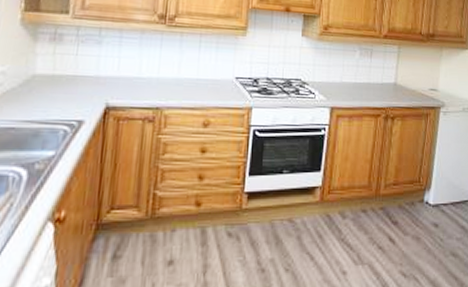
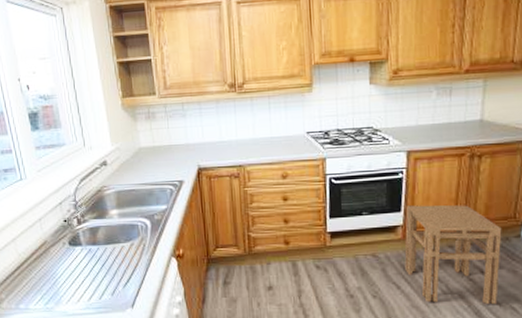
stool: none [320,165,409,276] -> present [404,205,502,305]

